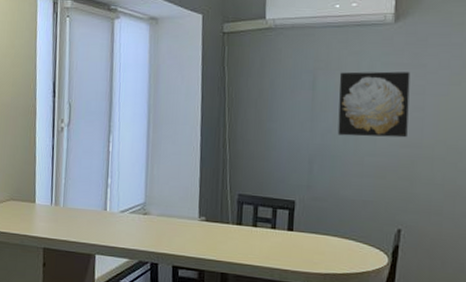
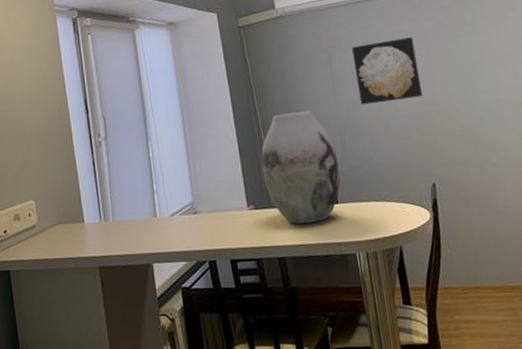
vase: none [220,130,303,246] -> present [261,111,341,224]

